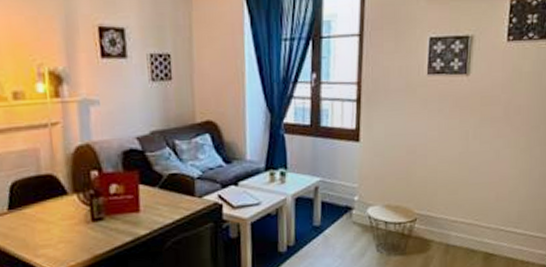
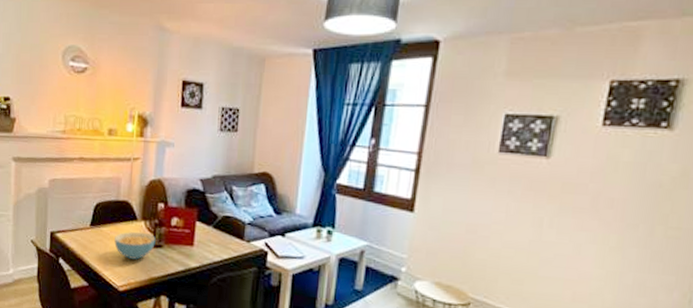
cereal bowl: none [42,206,94,239] -> present [114,231,156,260]

